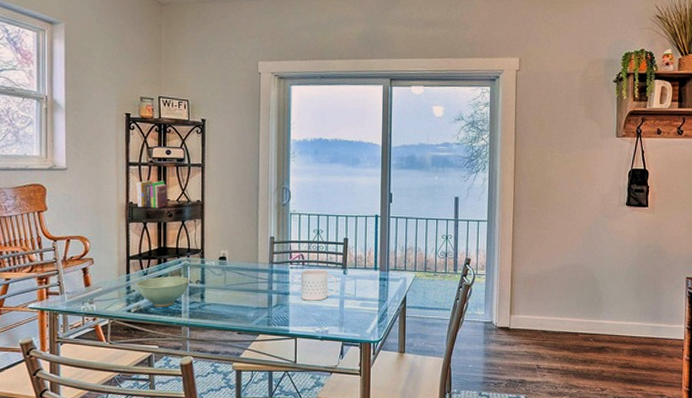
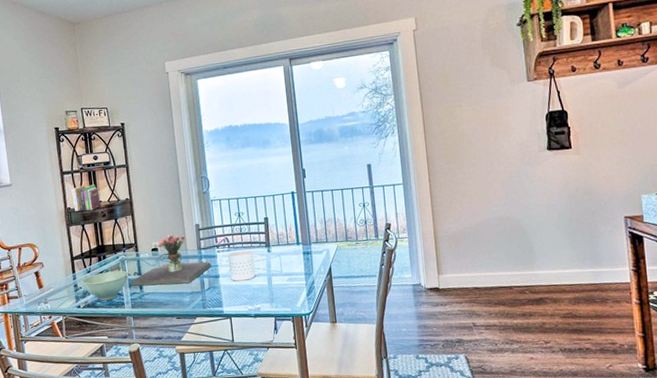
flower arrangement: none [191,244,282,298] -> present [130,234,211,286]

